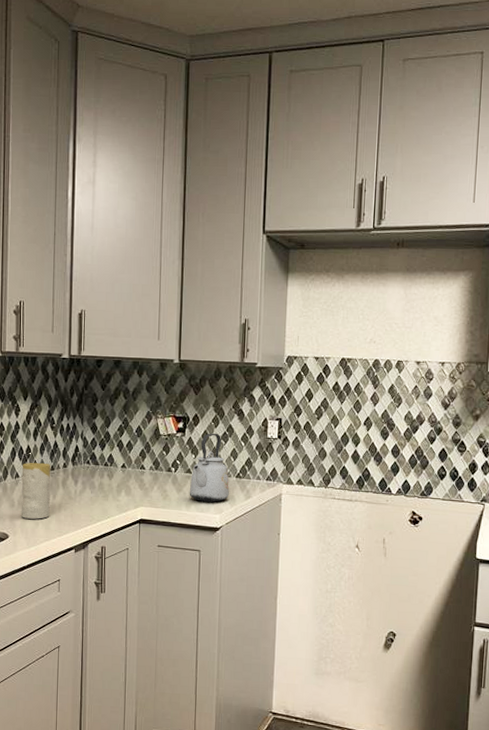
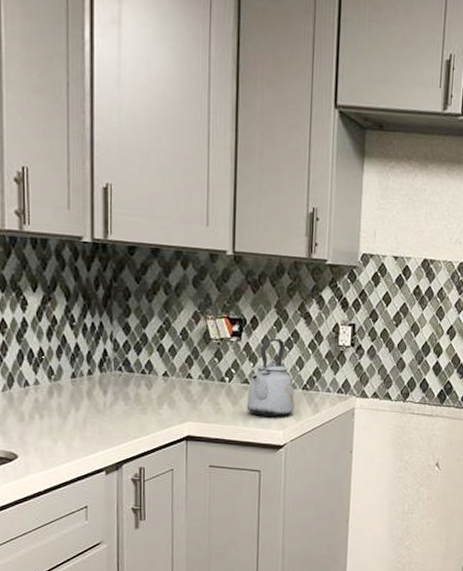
candle: present [21,462,51,519] -> none [32,367,72,436]

